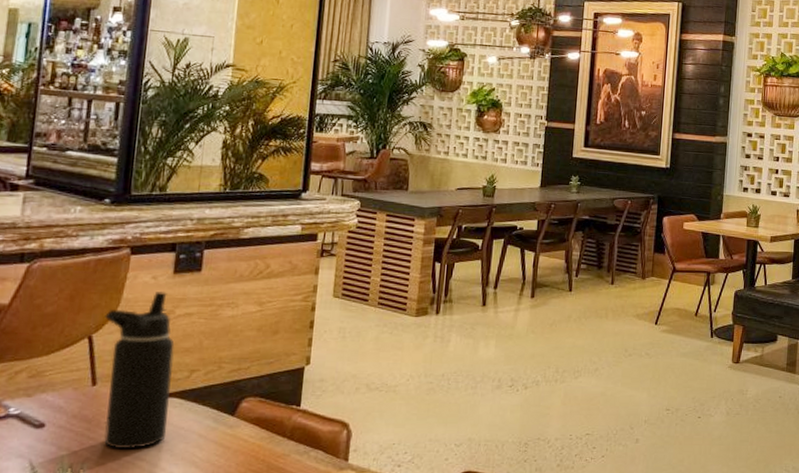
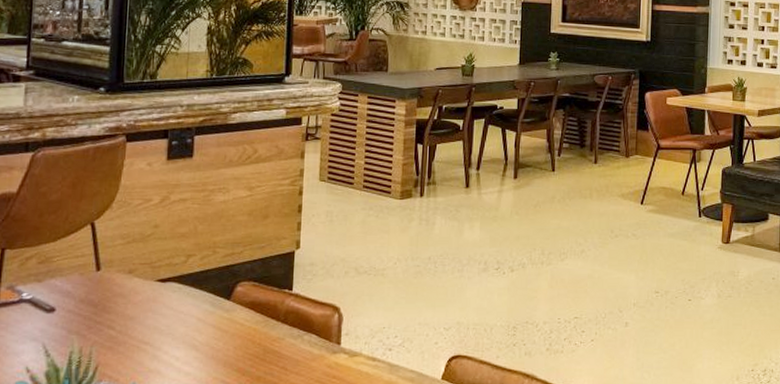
water bottle: present [104,292,175,450] -> none [105,178,171,333]

